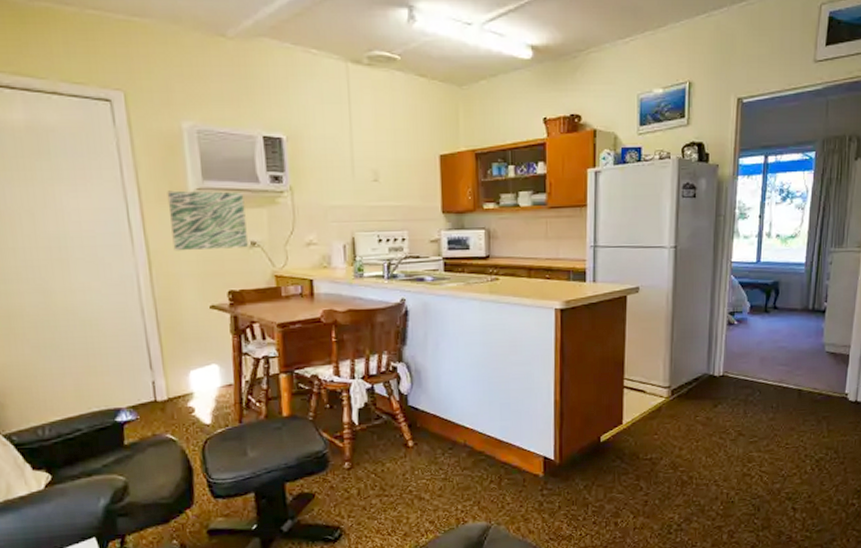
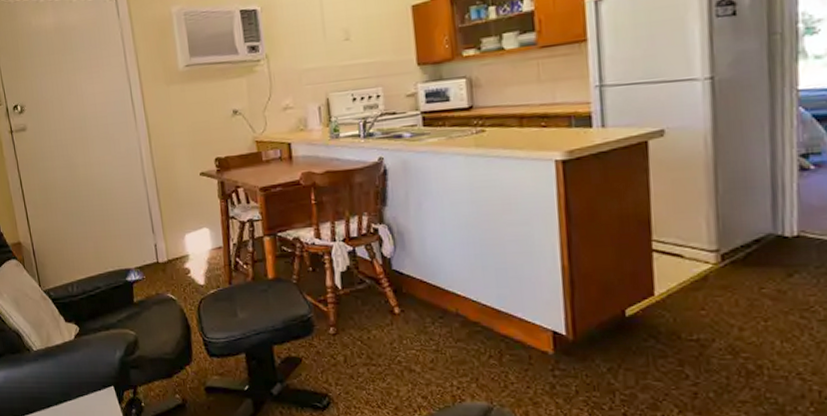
wall art: present [167,190,248,251] -> none [161,64,231,124]

